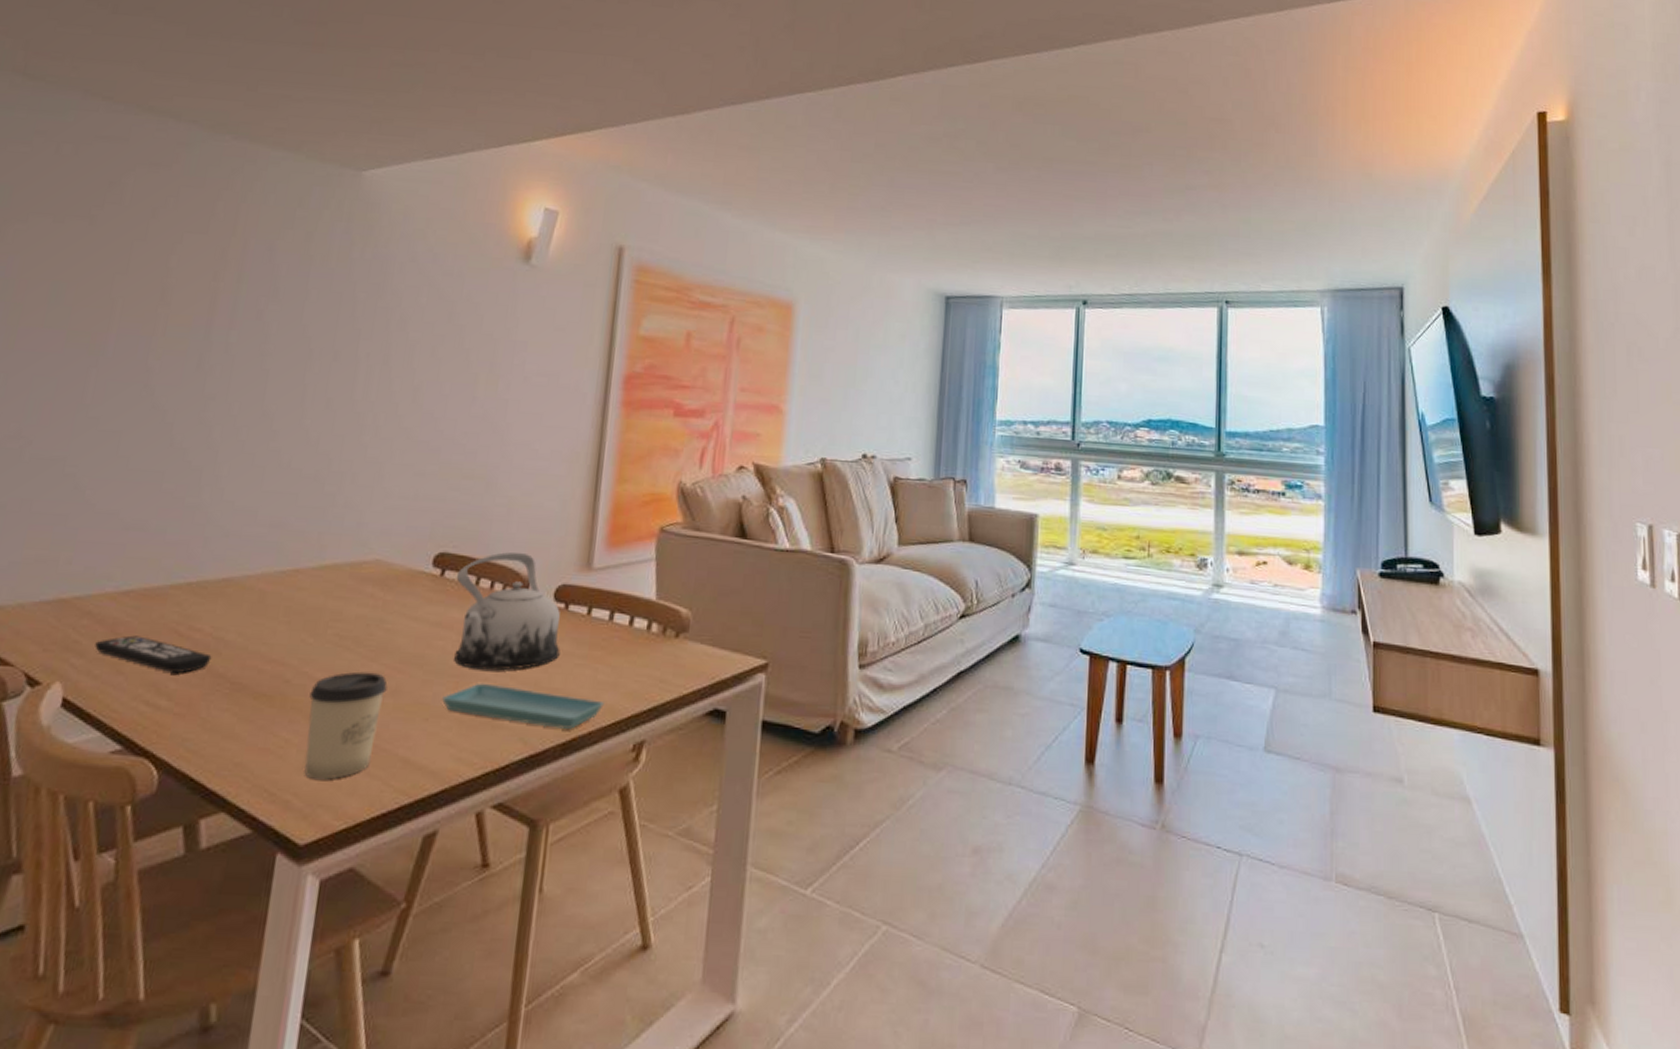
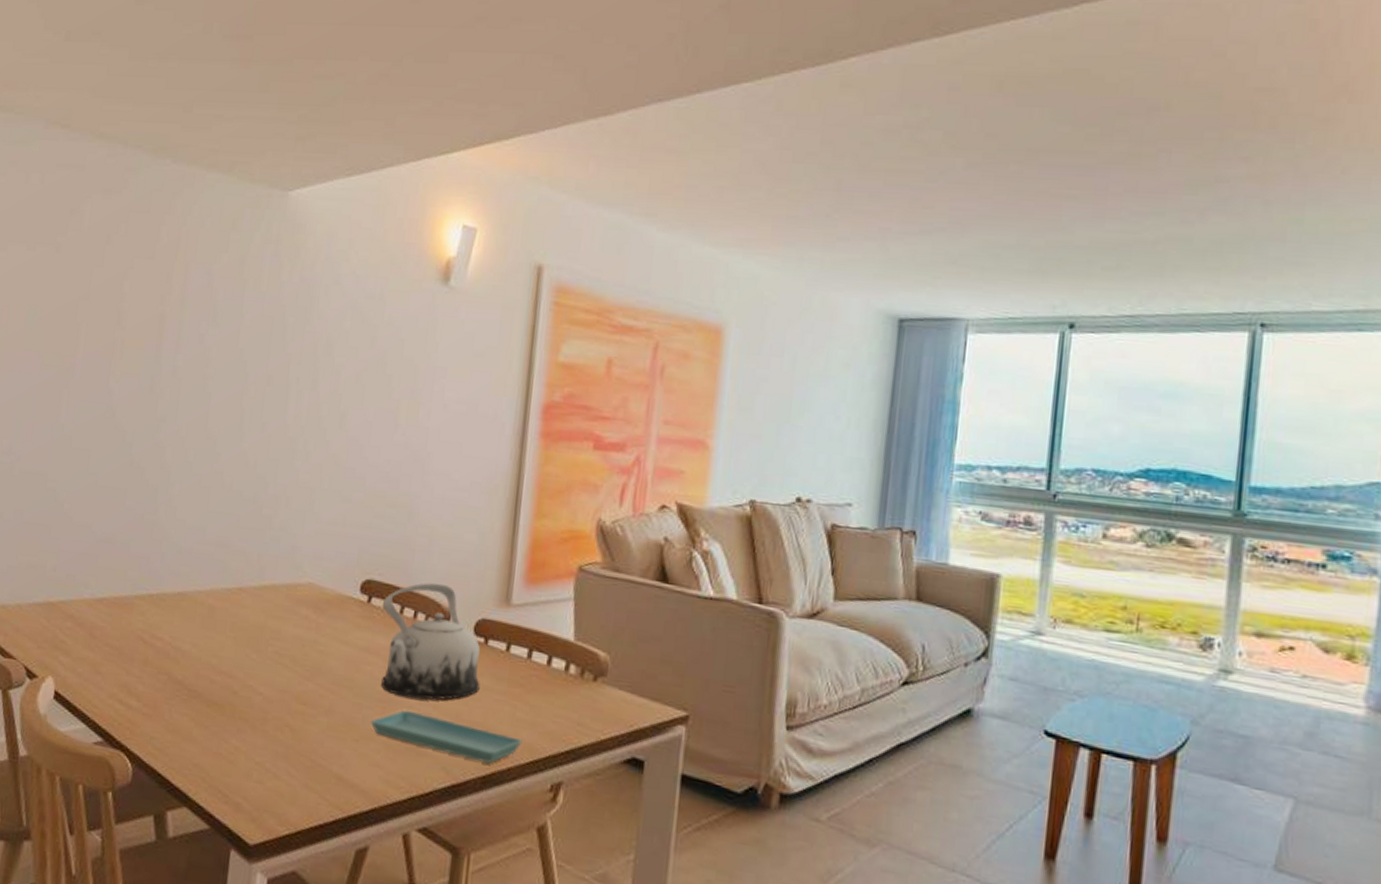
remote control: present [95,635,212,673] -> none [77,639,172,677]
cup: present [304,671,388,780] -> none [252,689,322,788]

